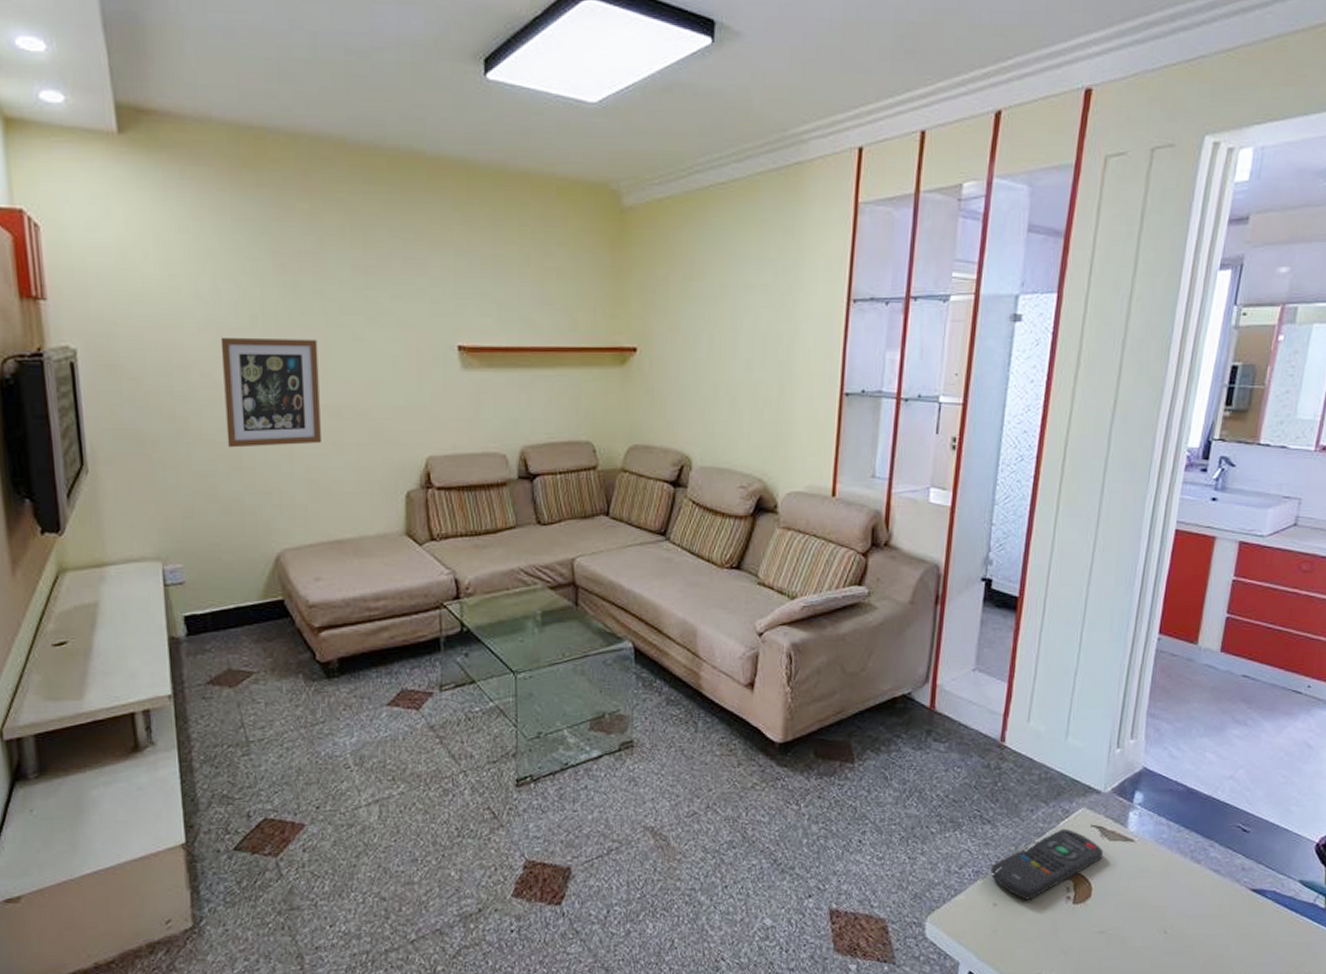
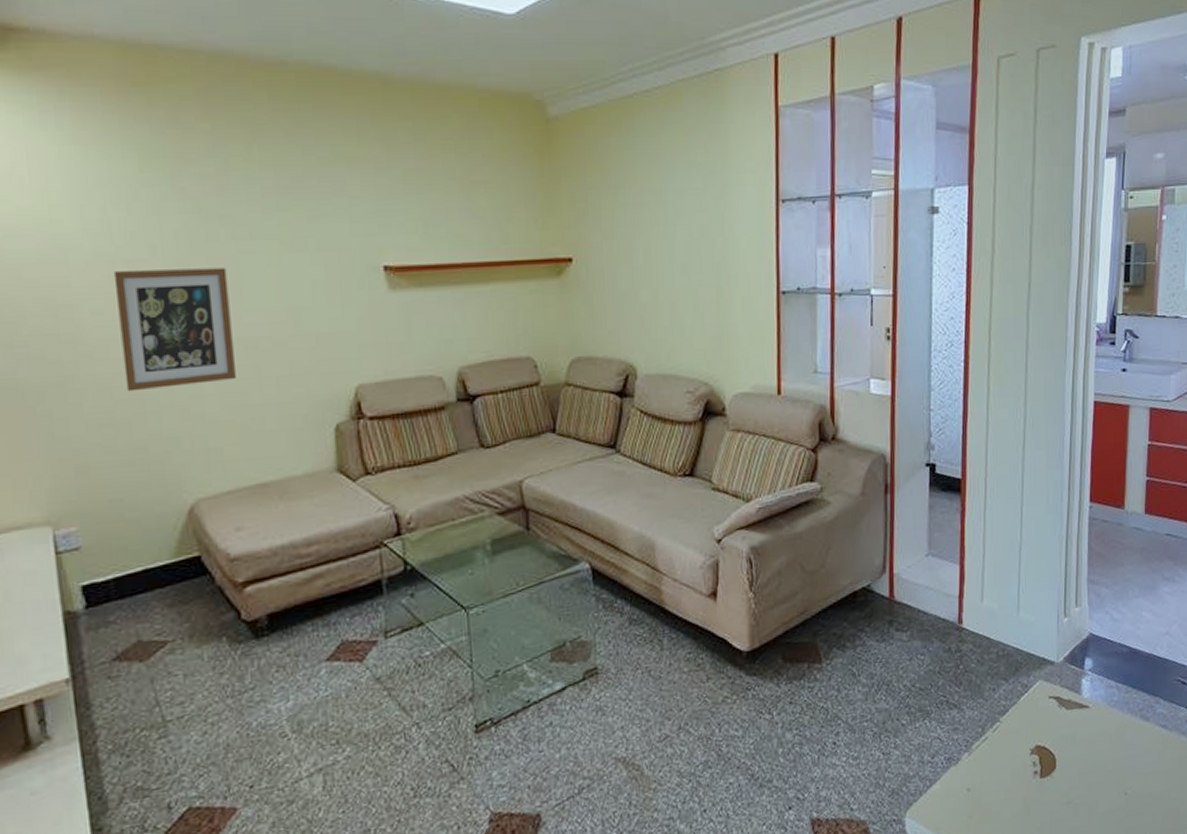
remote control: present [990,828,1103,900] -> none [961,703,1062,781]

